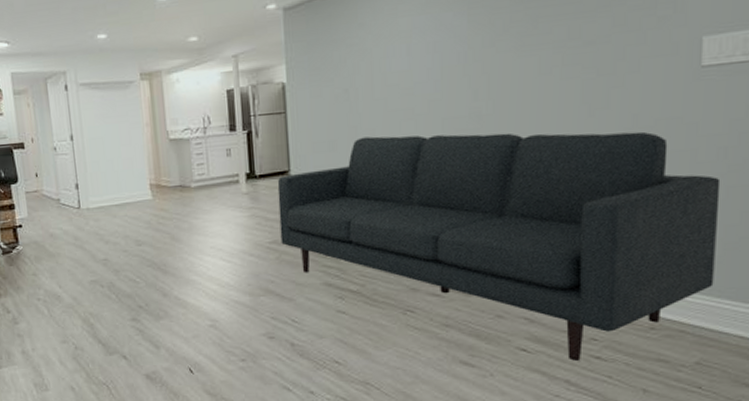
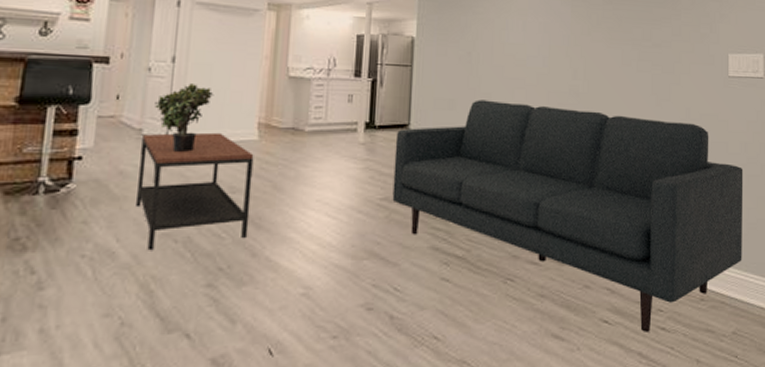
coffee table: none [60,196,157,294] -> present [136,132,254,251]
potted plant: none [65,156,110,215] -> present [155,84,214,152]

